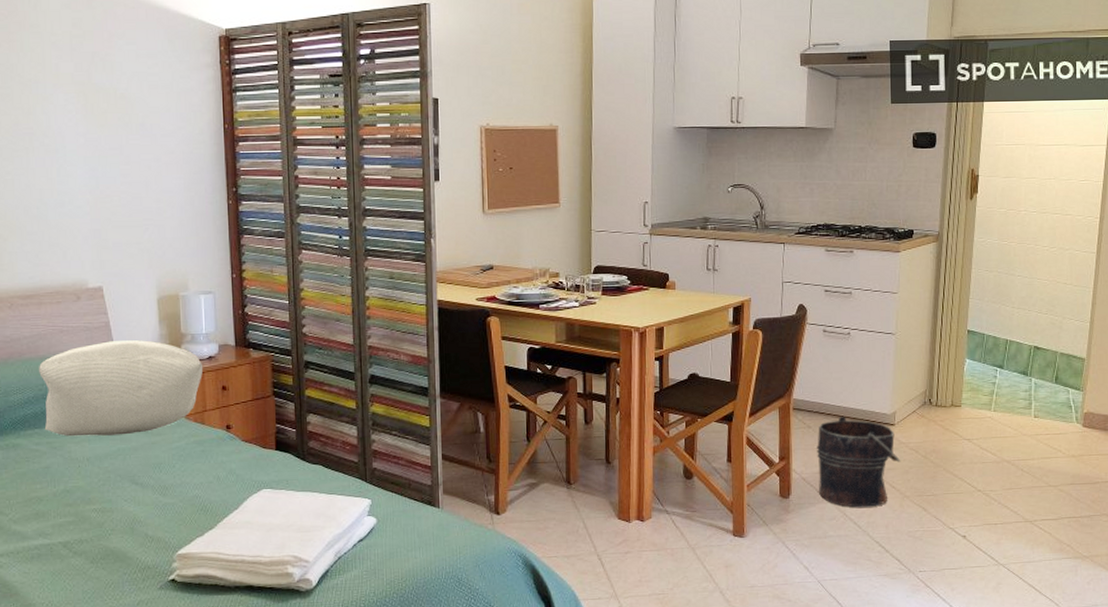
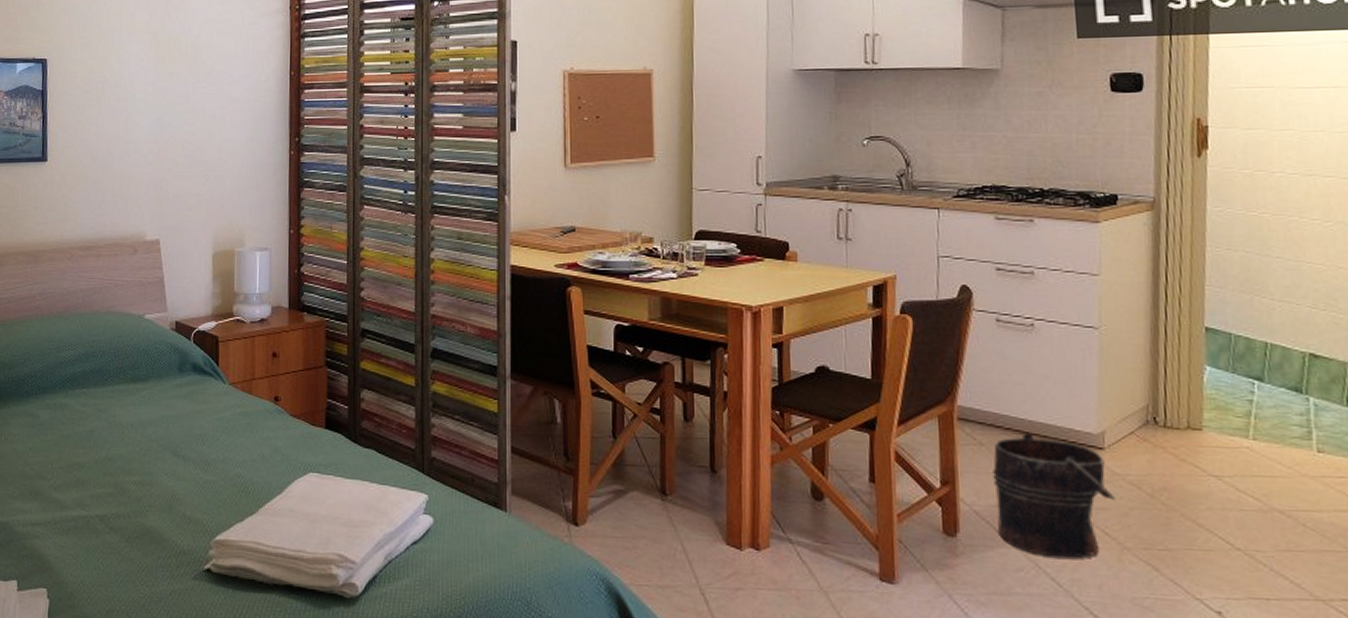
pillow: present [38,340,203,437] -> none [91,298,255,401]

